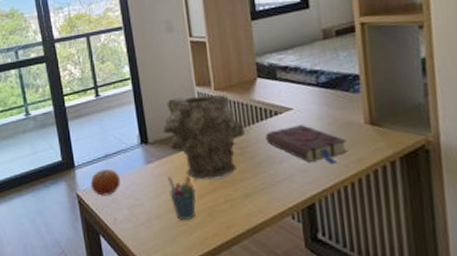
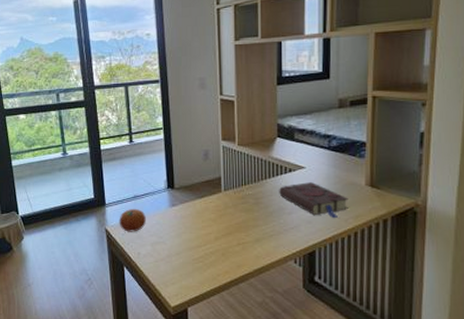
vase: present [163,94,245,180] -> none [189,149,261,225]
pen holder: present [168,175,197,220] -> none [189,218,213,258]

